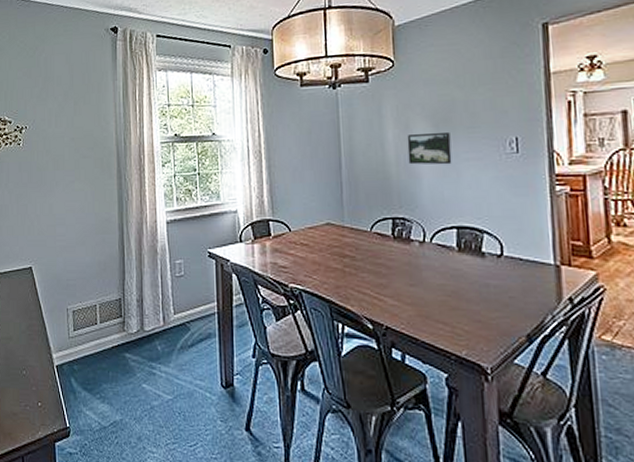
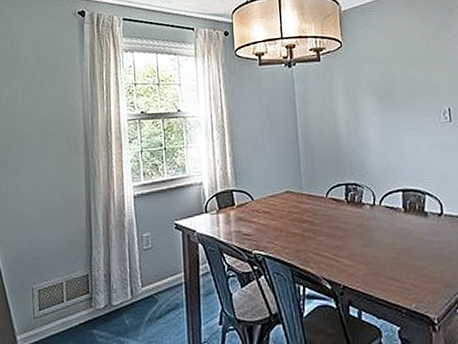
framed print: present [407,131,452,165] -> none [355,104,396,135]

